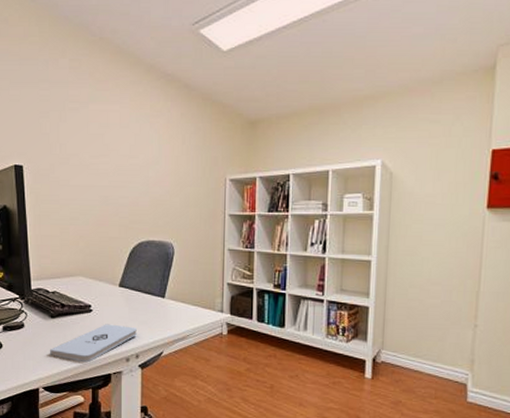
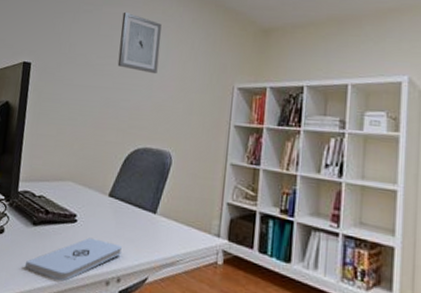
wall art: none [110,108,152,171] -> present [117,11,162,74]

